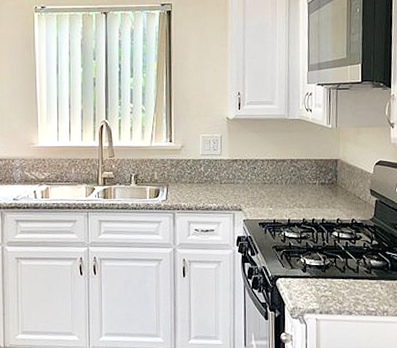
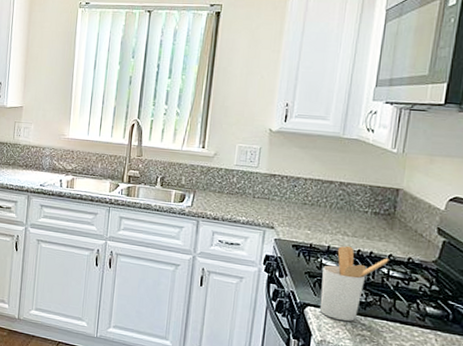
utensil holder: none [287,216,338,286] -> present [319,245,389,321]

